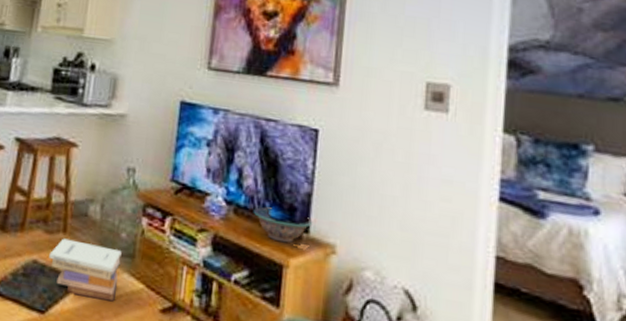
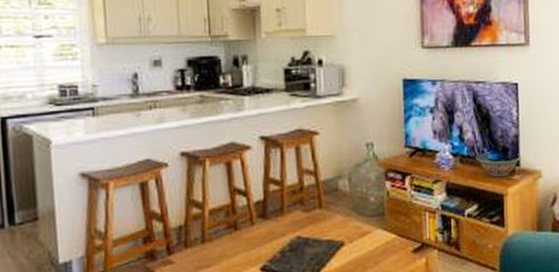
books: present [49,238,122,302] -> none [310,212,374,257]

